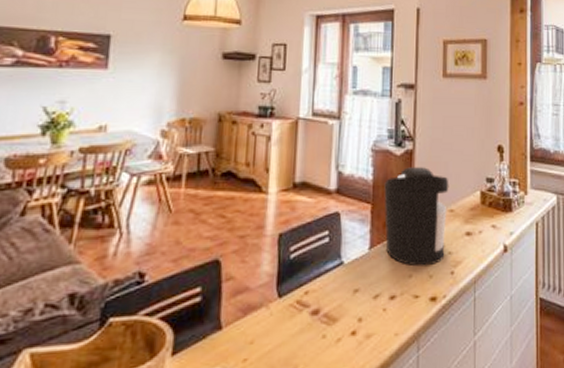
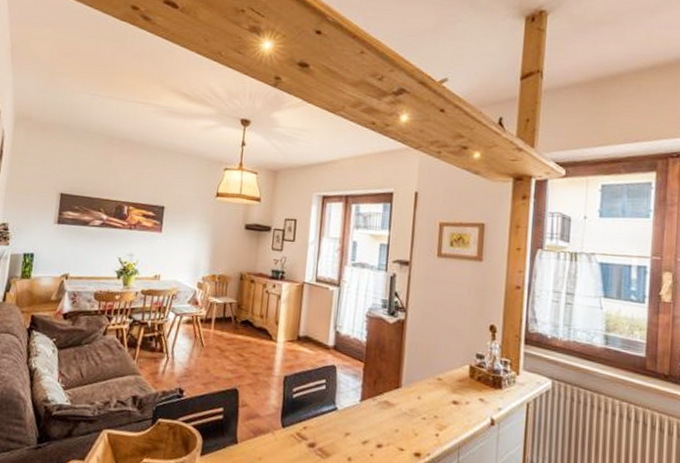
coffee maker: present [384,167,449,267] -> none [375,335,439,425]

